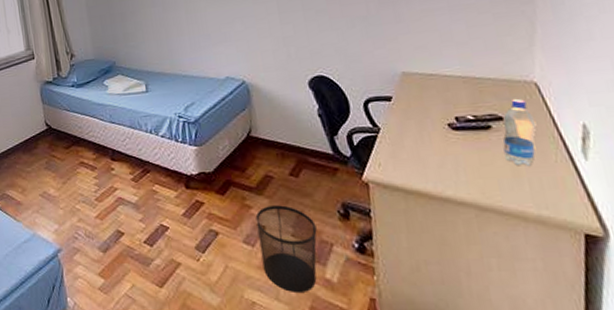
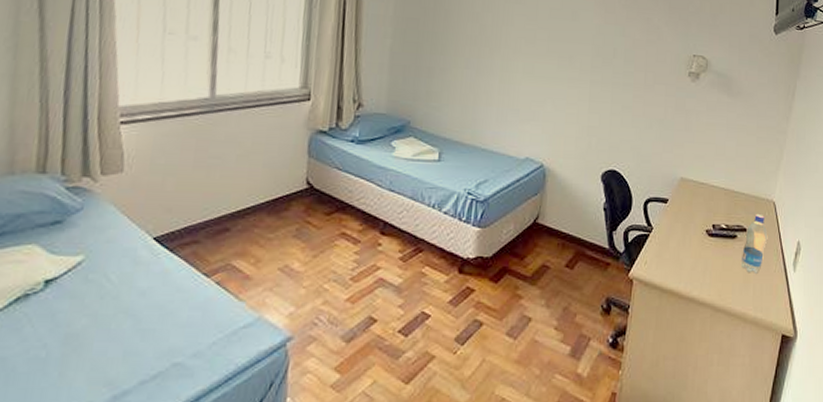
waste bin: present [255,205,317,292] -> none [520,297,579,387]

